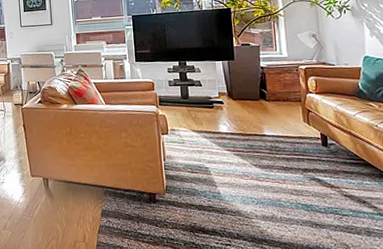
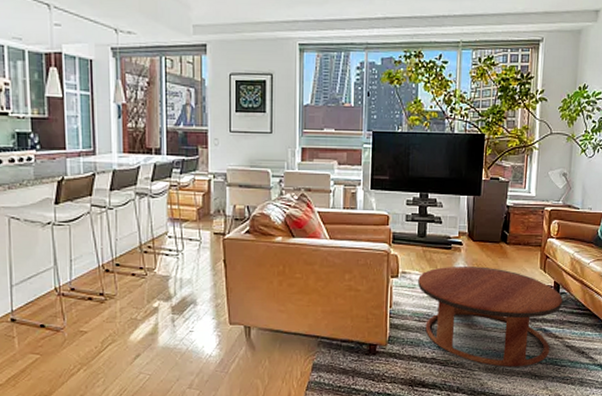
coffee table: none [186,122,334,216] -> present [418,266,564,368]

